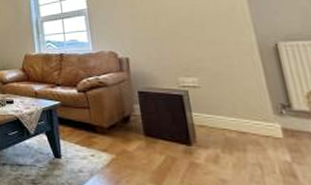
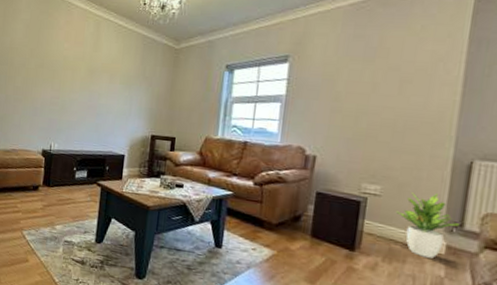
potted plant: none [219,77,287,143] -> present [395,192,460,258]

